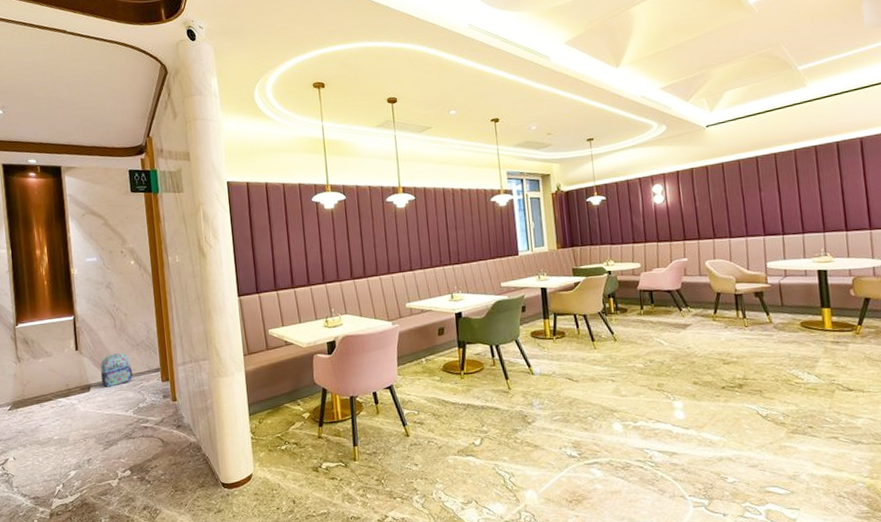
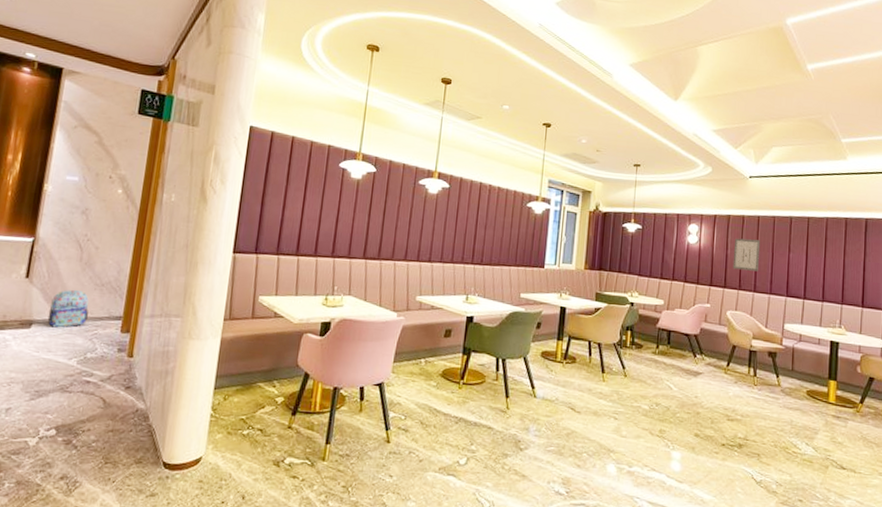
wall art: none [701,186,731,220] -> present [732,238,761,272]

